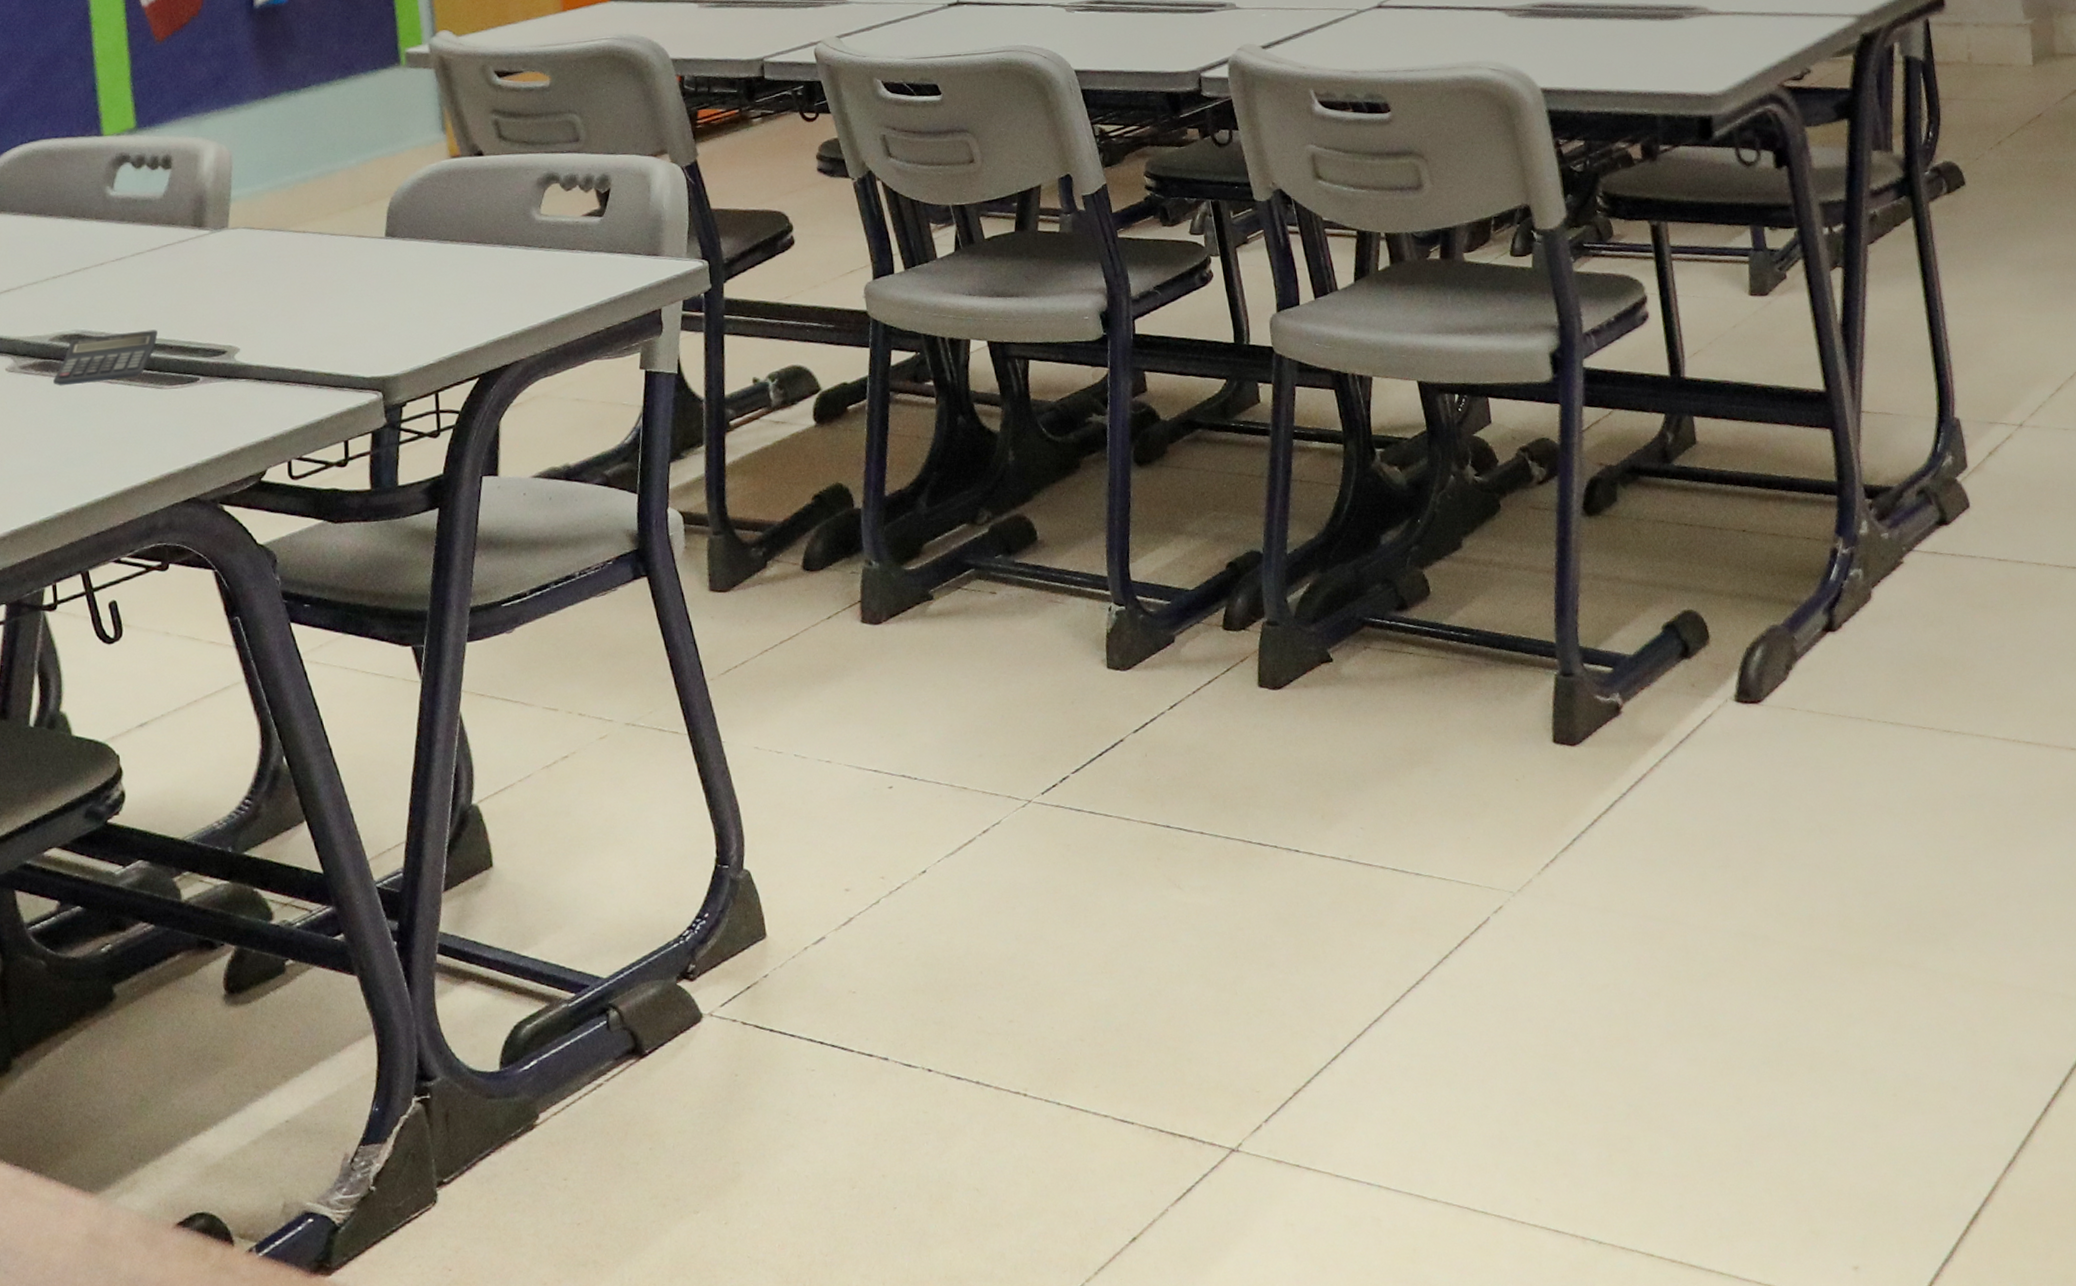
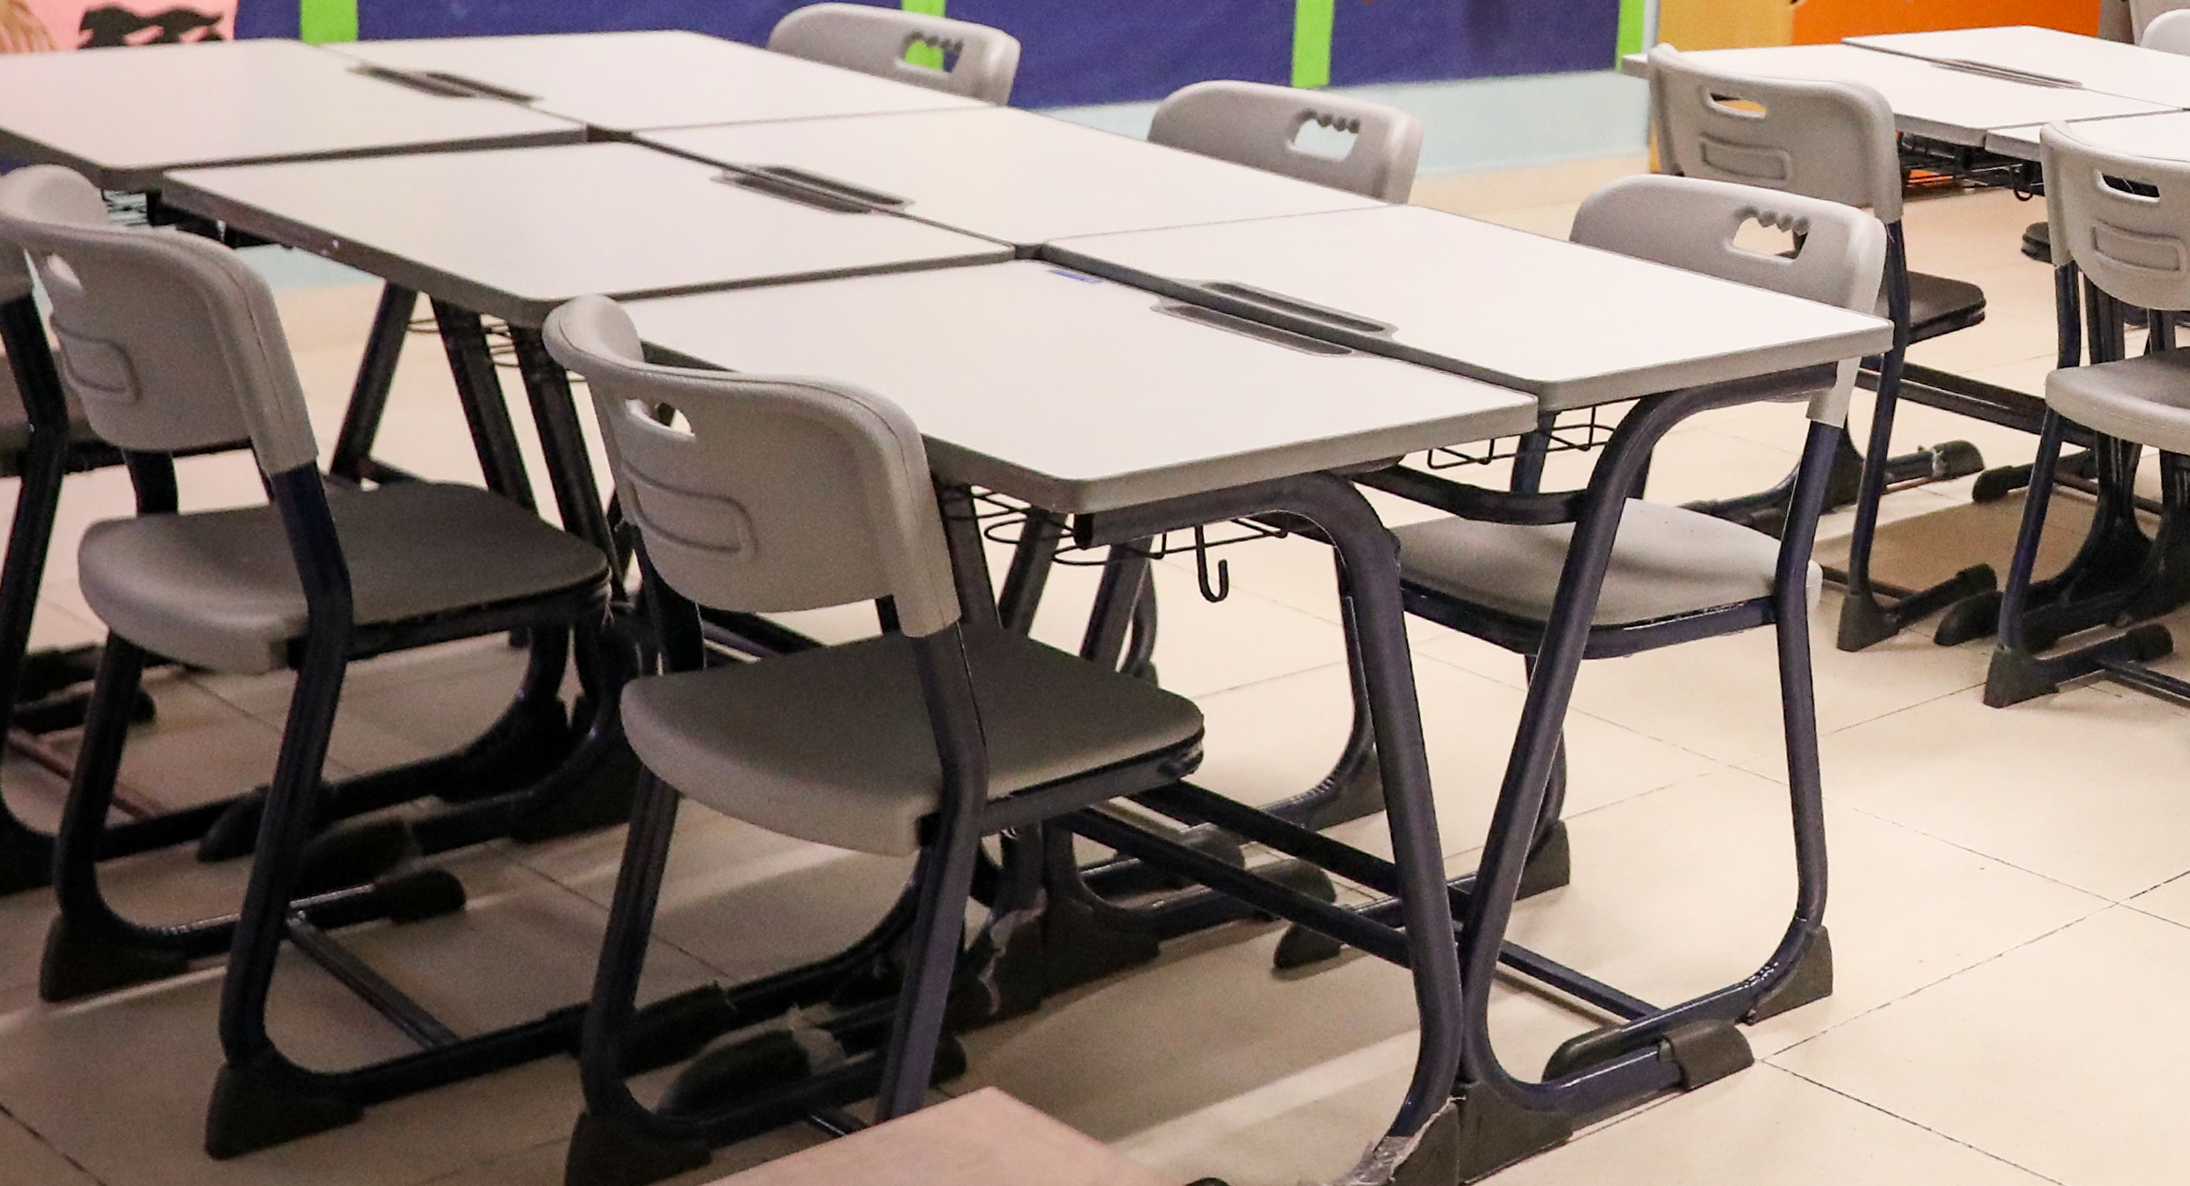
calculator: present [53,329,158,386] -> none [1198,289,1316,339]

